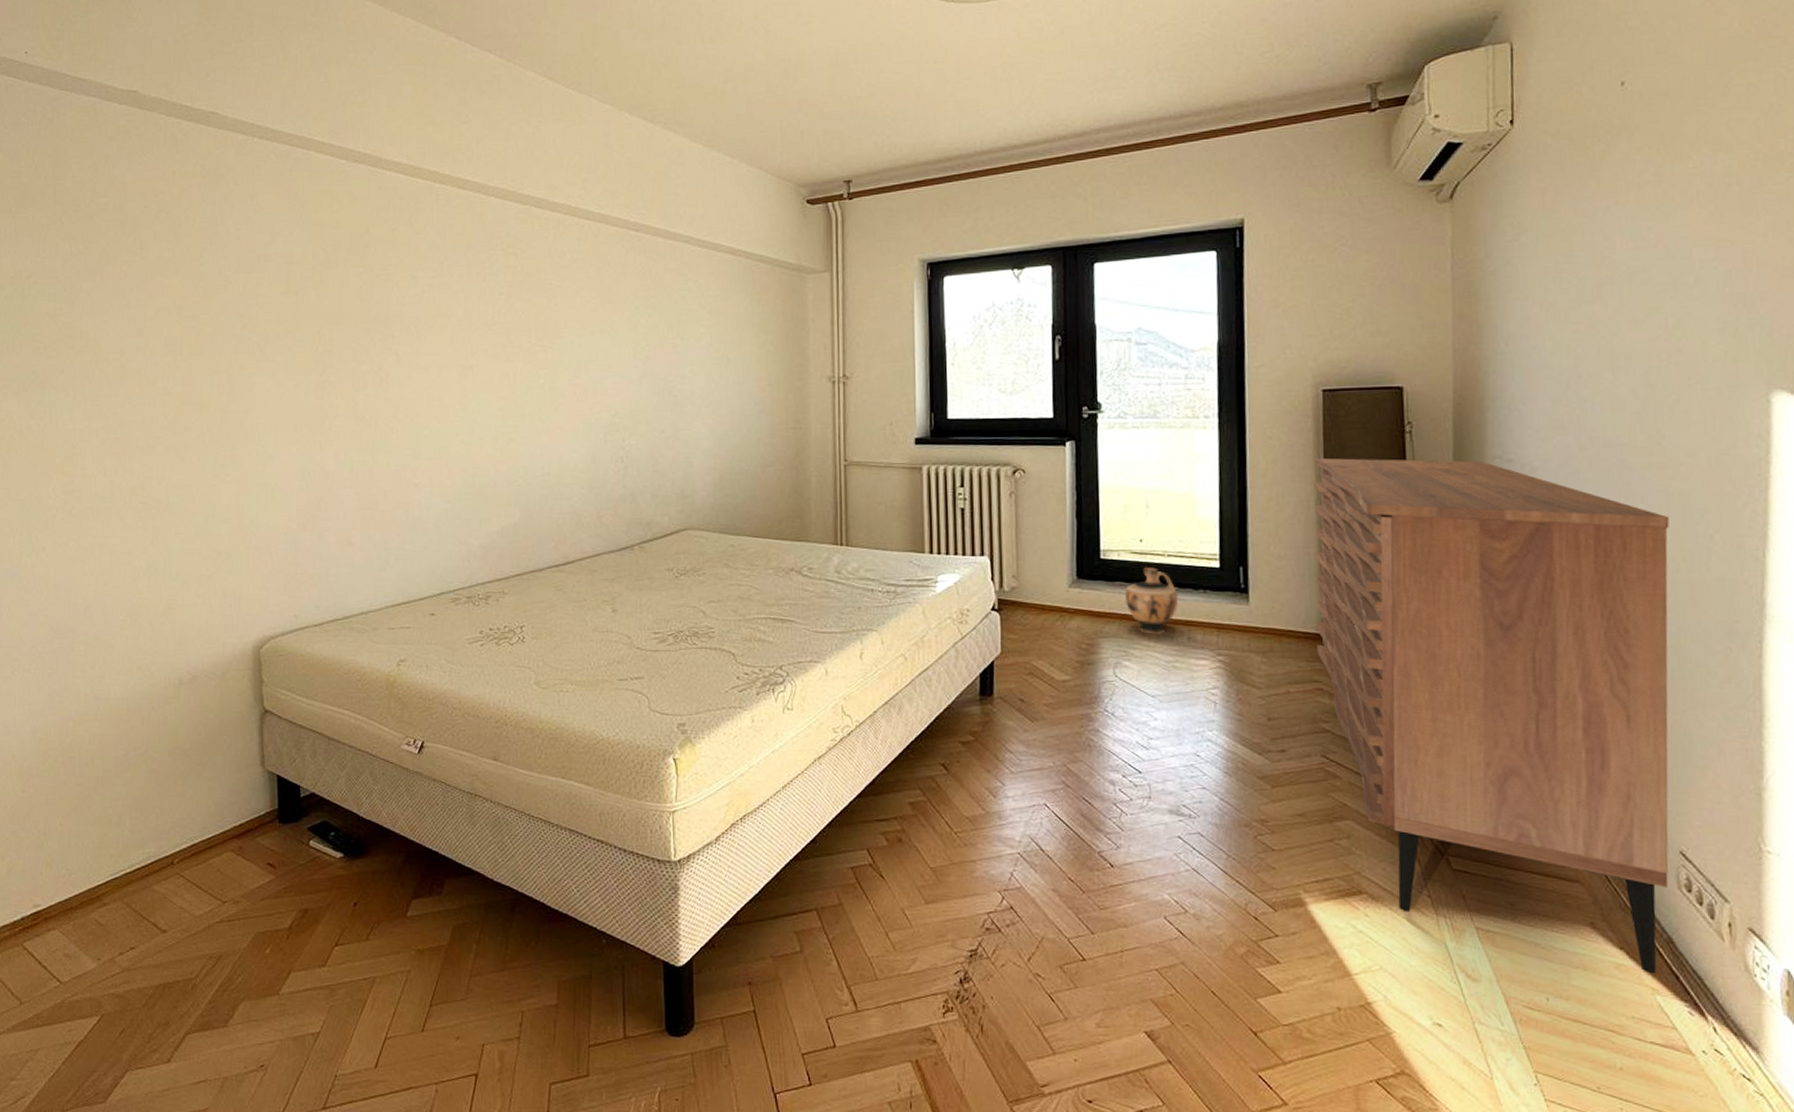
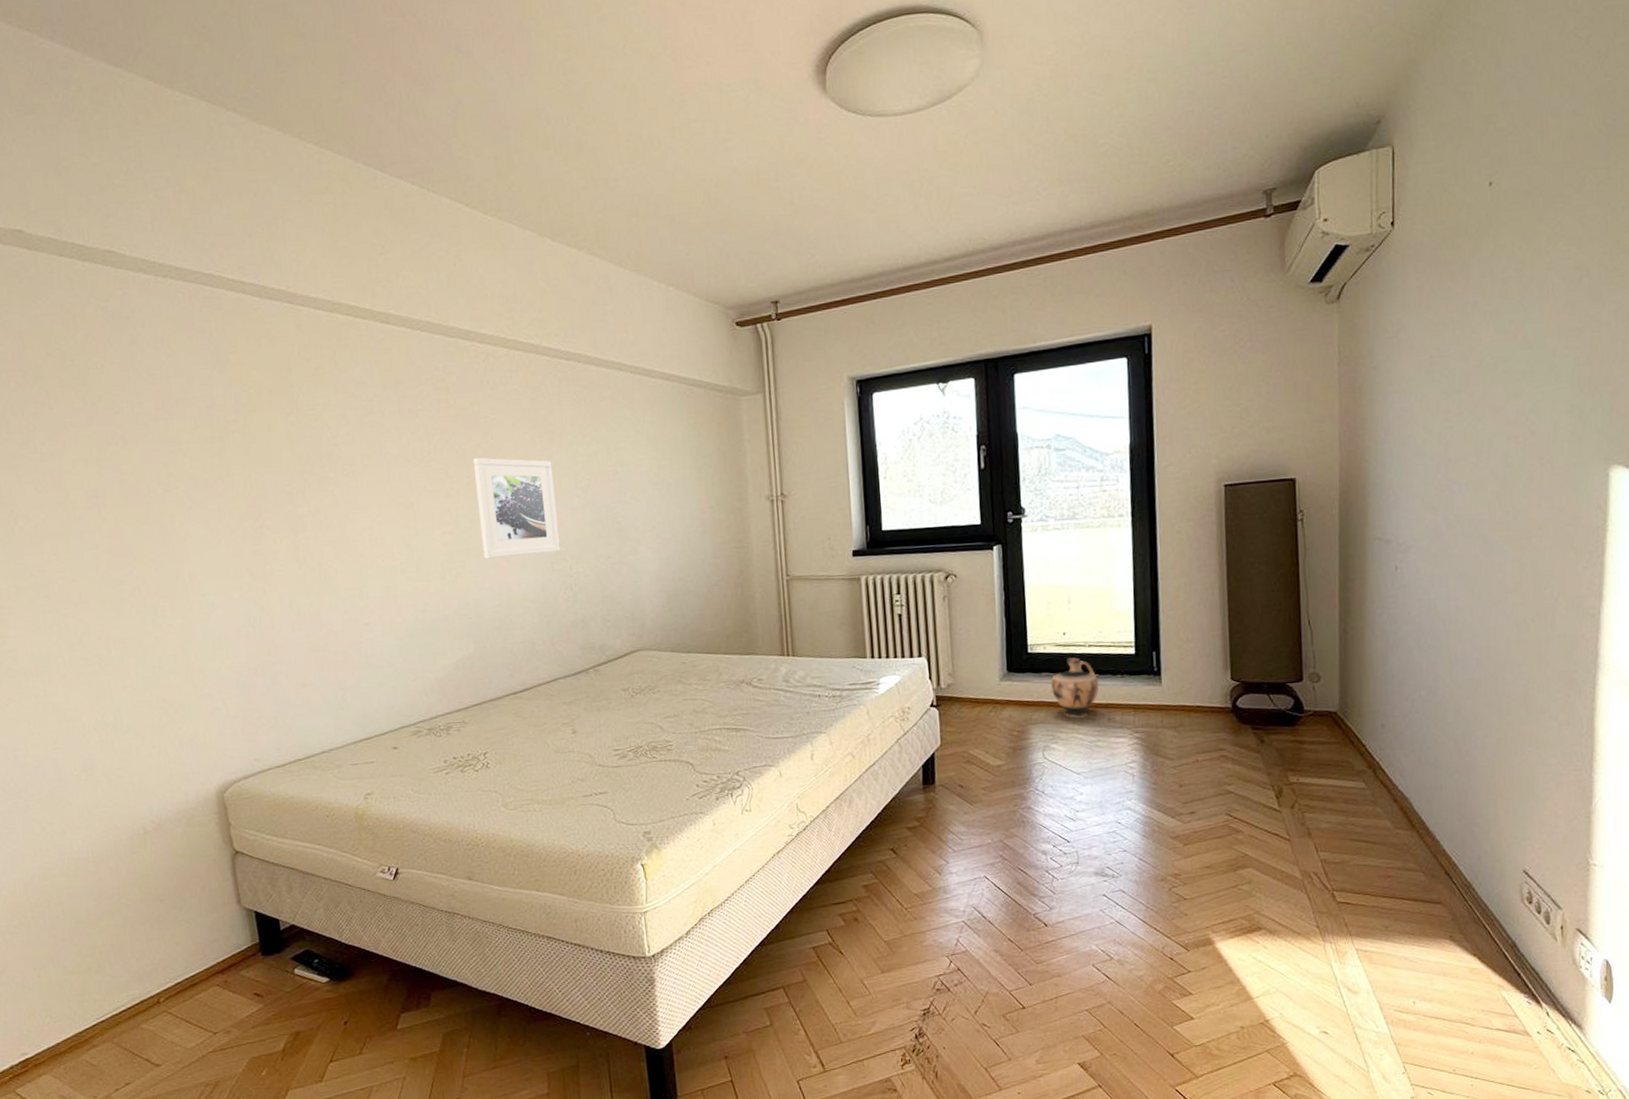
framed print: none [535,323,615,426] -> present [472,457,561,559]
sideboard: present [1315,457,1669,974] -> none [1218,542,1522,974]

